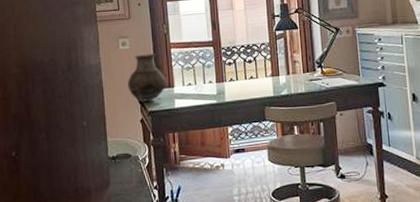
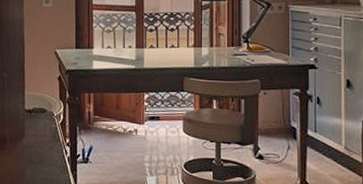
vase: present [128,53,166,102] -> none [48,13,86,60]

